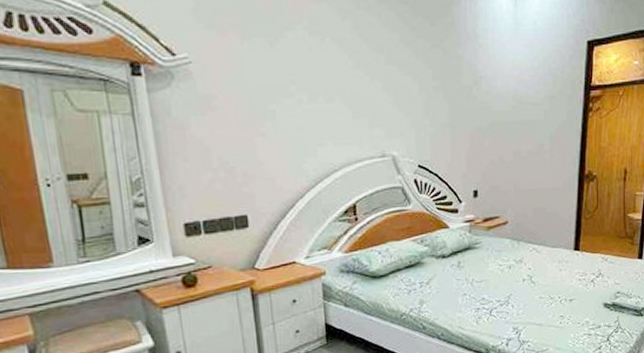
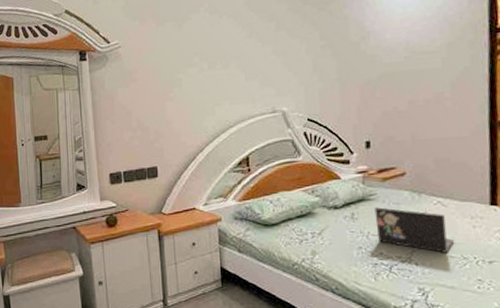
laptop: none [479,255,545,295] -> present [374,207,455,253]

